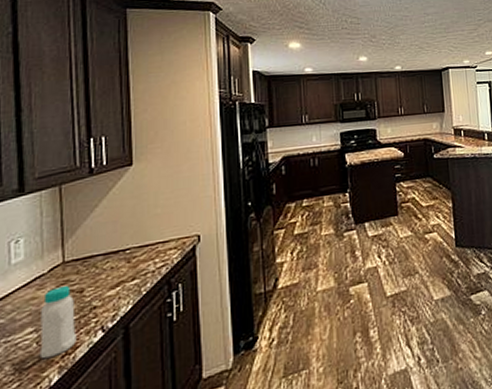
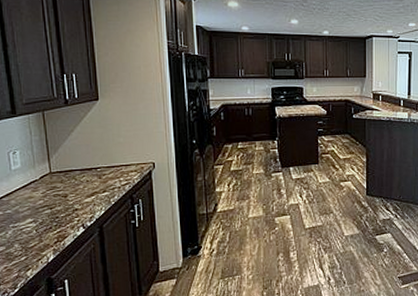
bottle: present [39,286,77,360] -> none [37,191,65,243]

